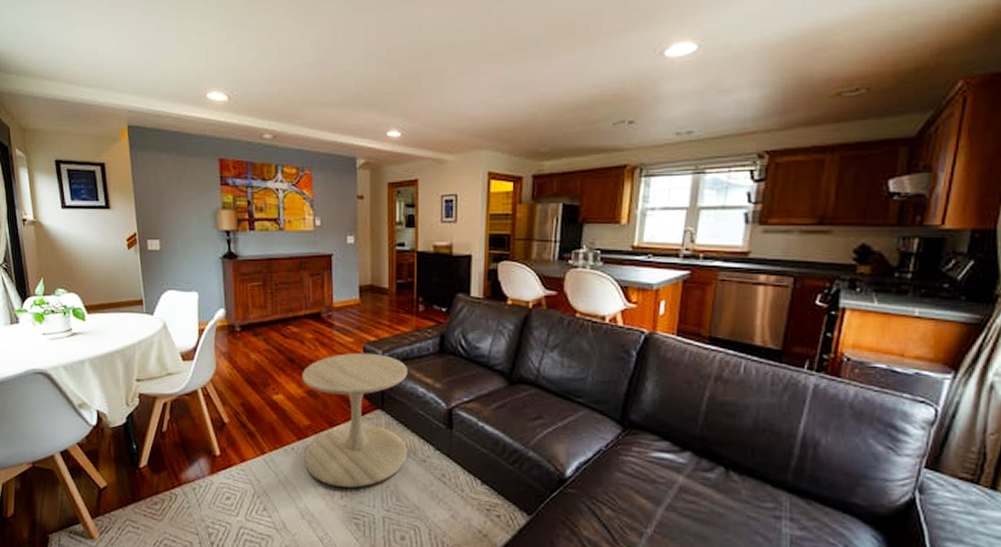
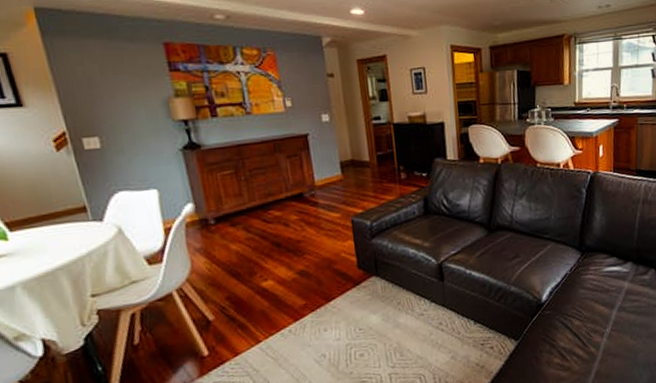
side table: present [302,352,408,488] -> none [290,224,406,358]

